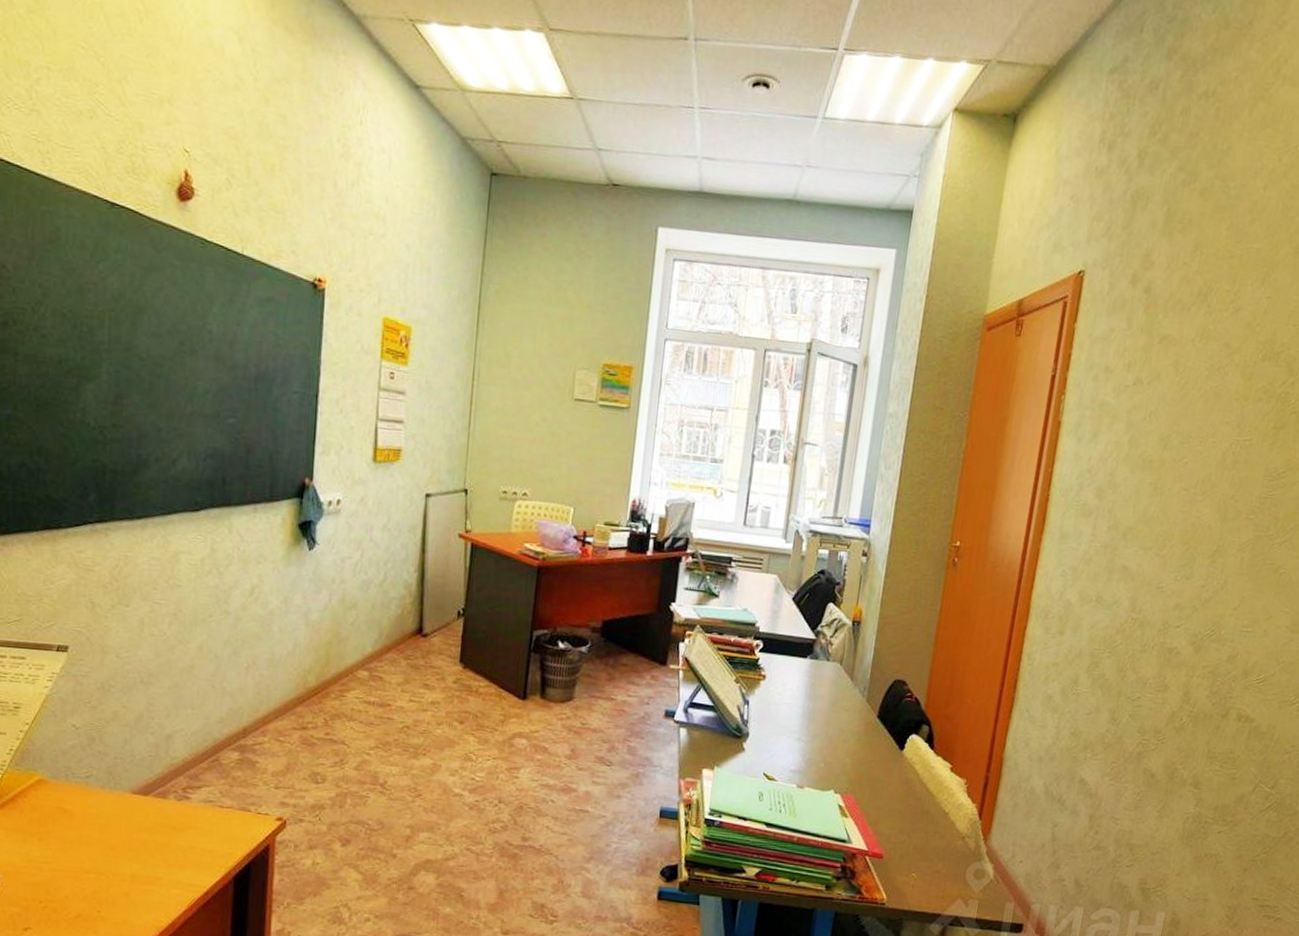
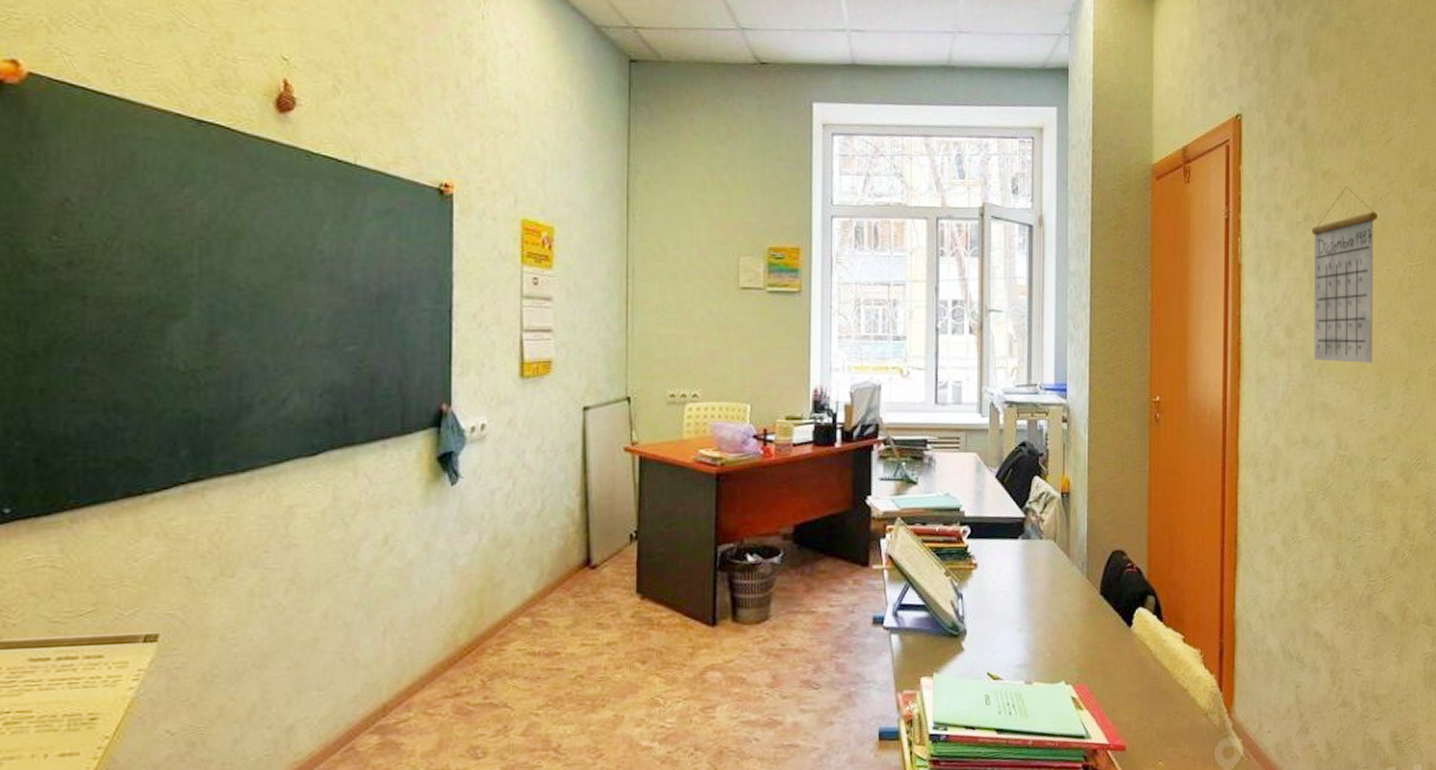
calendar: none [1120,354,1212,533] -> present [1311,187,1377,363]

